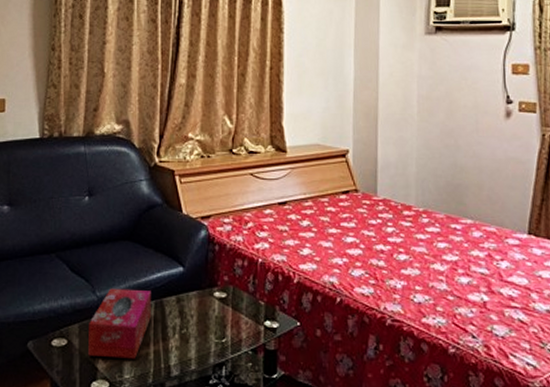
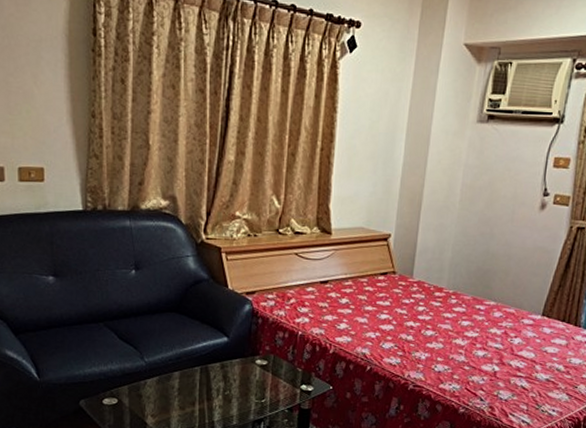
tissue box: present [88,288,151,359] -> none [138,355,197,416]

